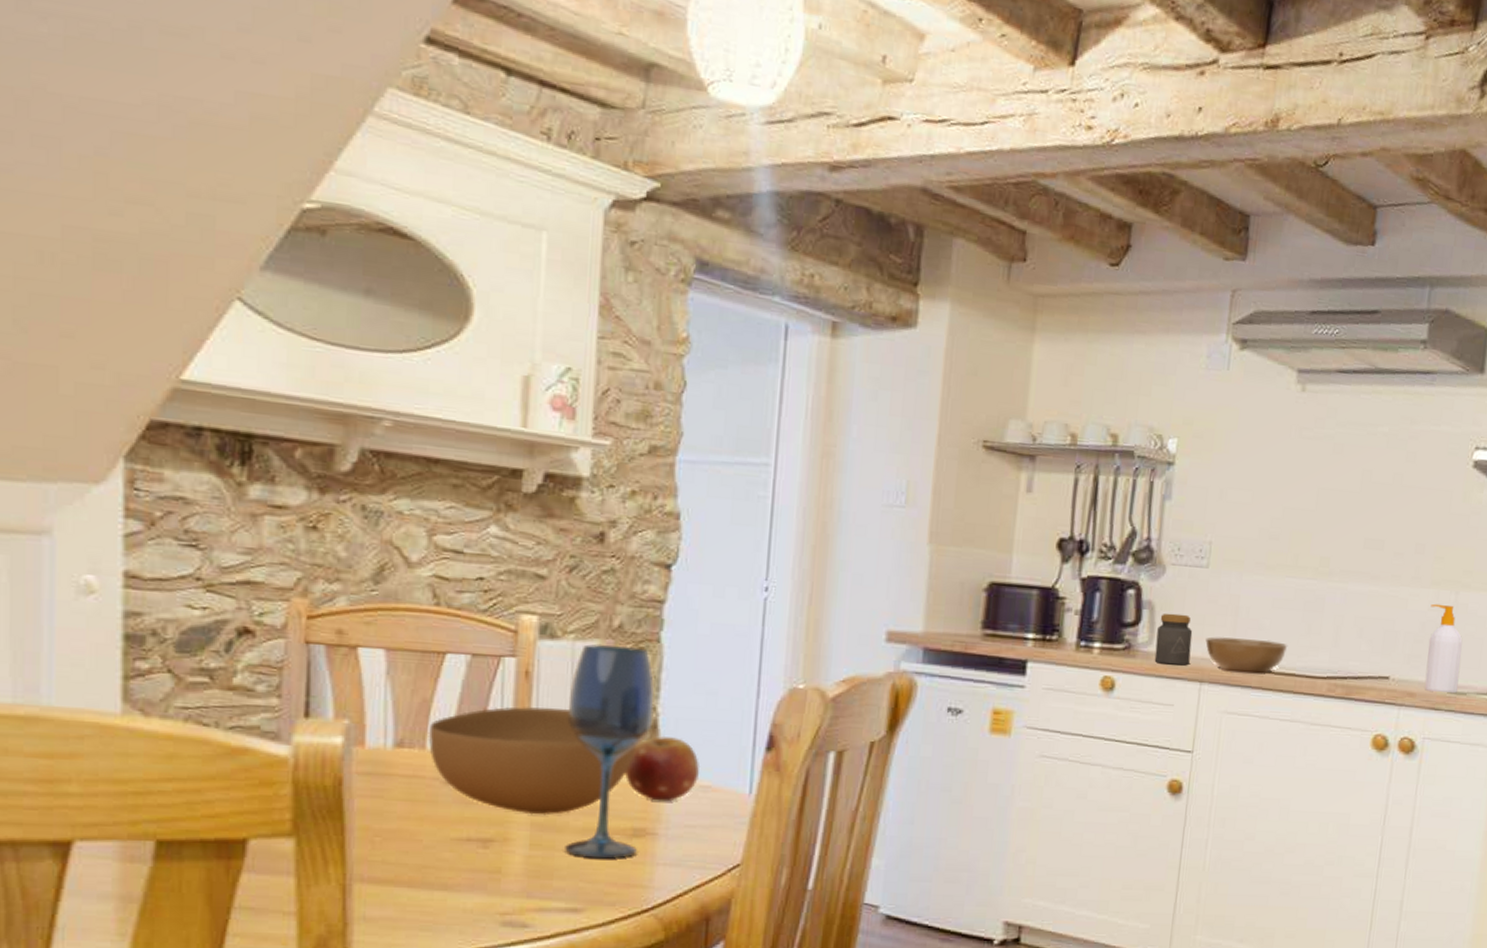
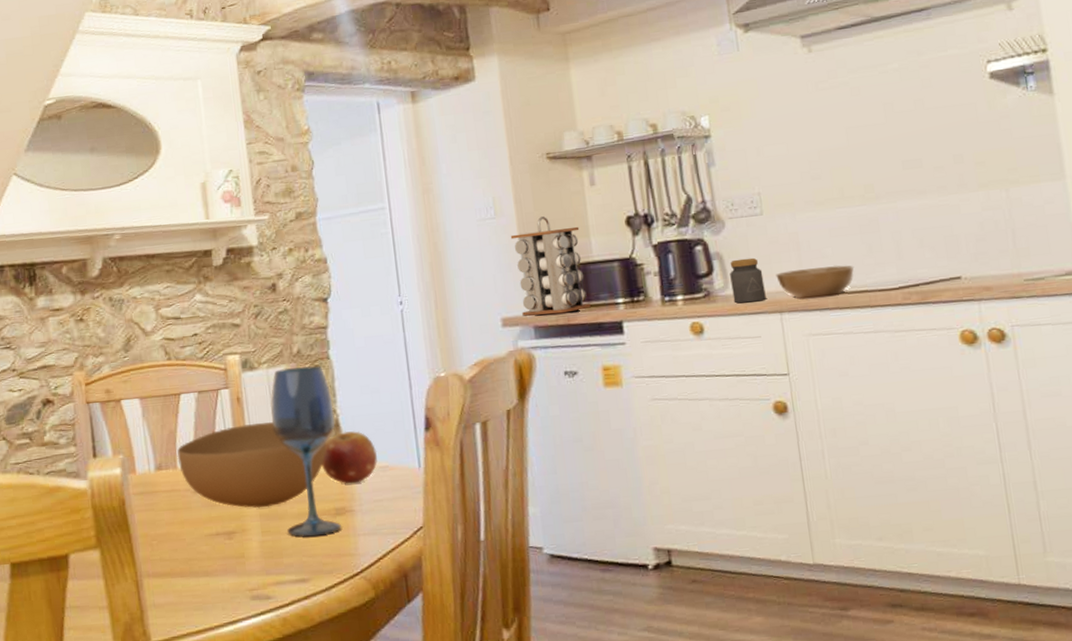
spice rack: none [913,517,1003,641] -> present [510,216,591,317]
soap bottle: present [1424,603,1463,694] -> none [983,201,1034,284]

